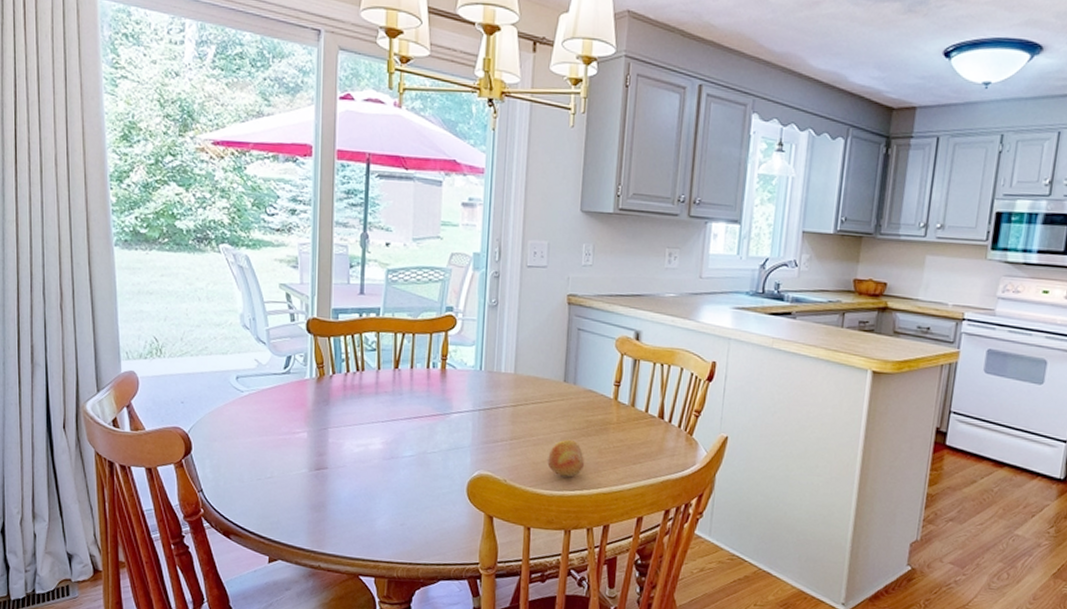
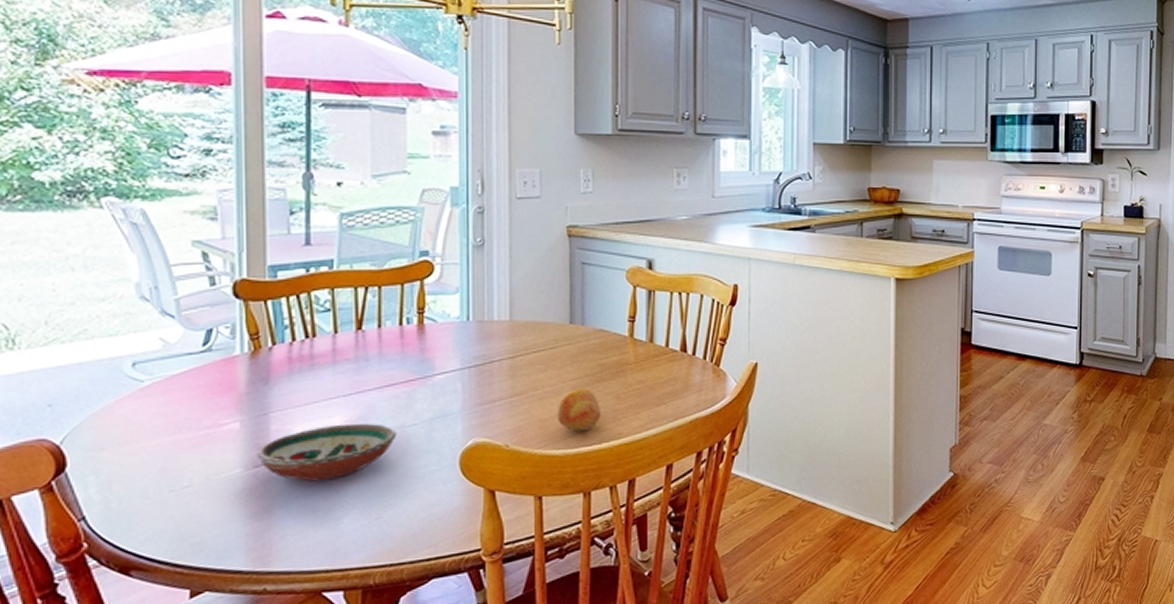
decorative bowl: none [318,444,420,488] -> present [257,423,396,482]

